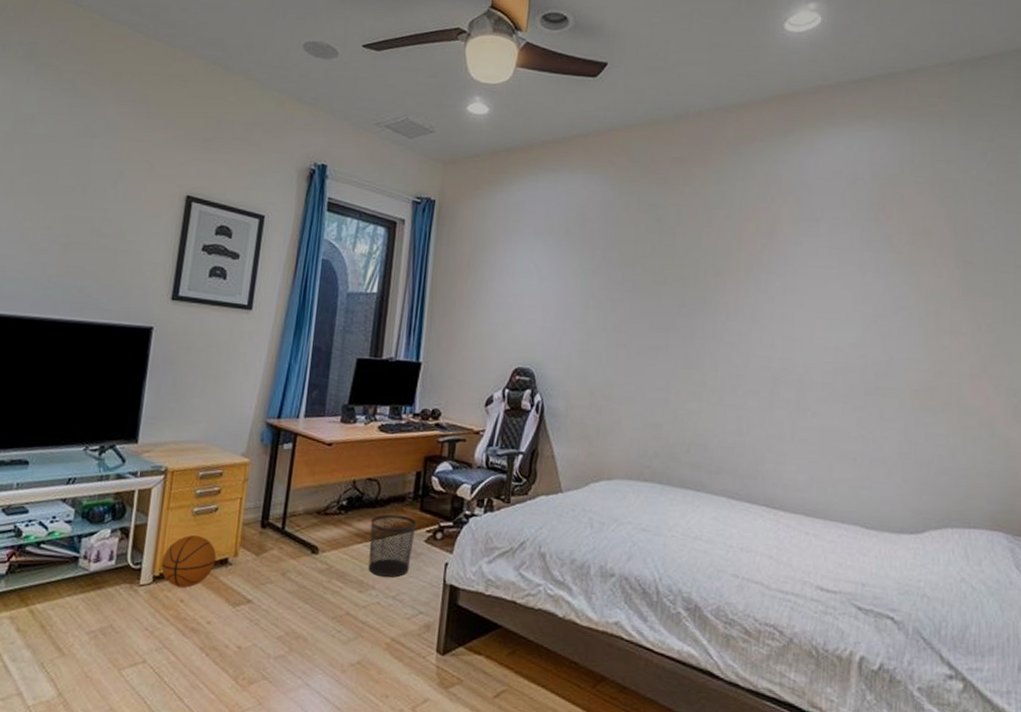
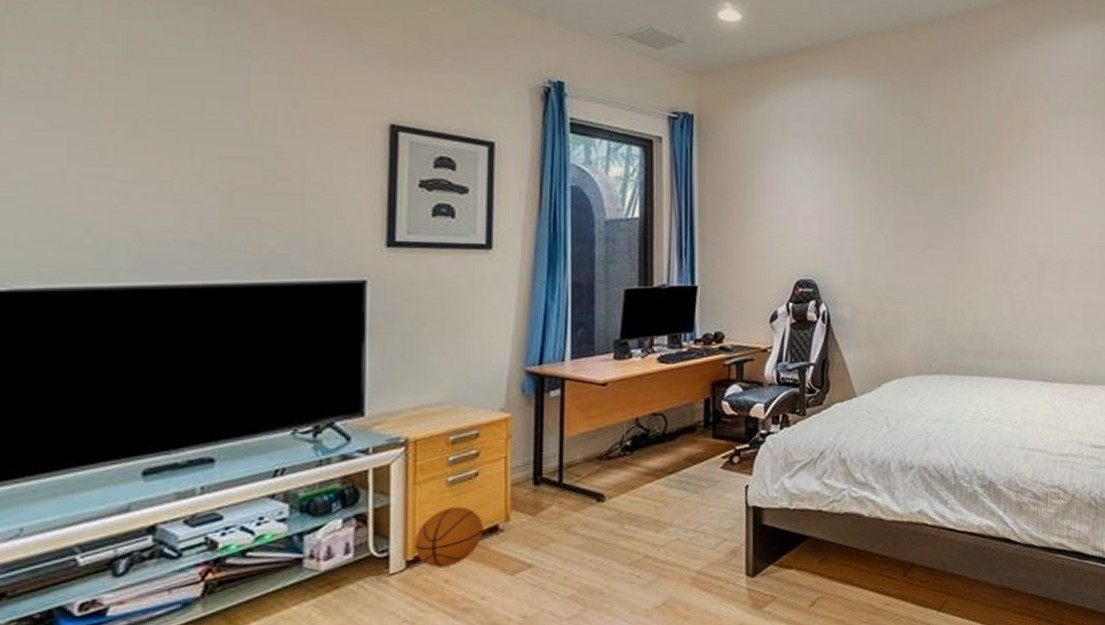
waste bin: present [368,514,417,578] -> none [660,445,711,512]

